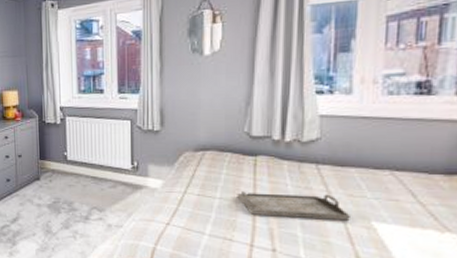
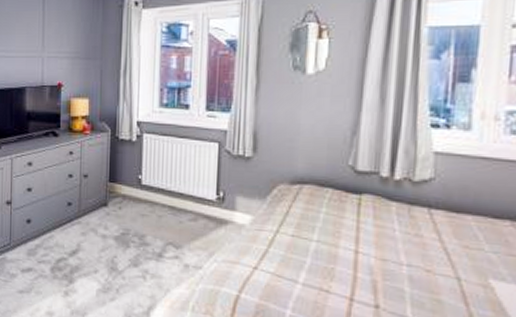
serving tray: present [237,191,350,221] -> none [337,234,465,276]

